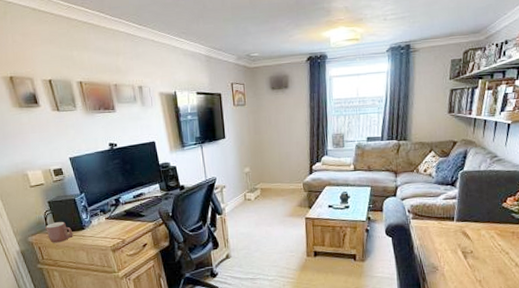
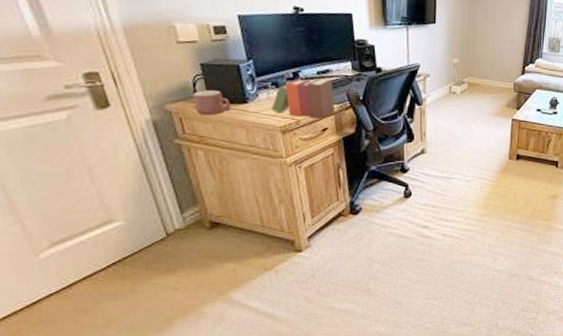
books: none [102,201,151,237] -> present [271,79,335,119]

